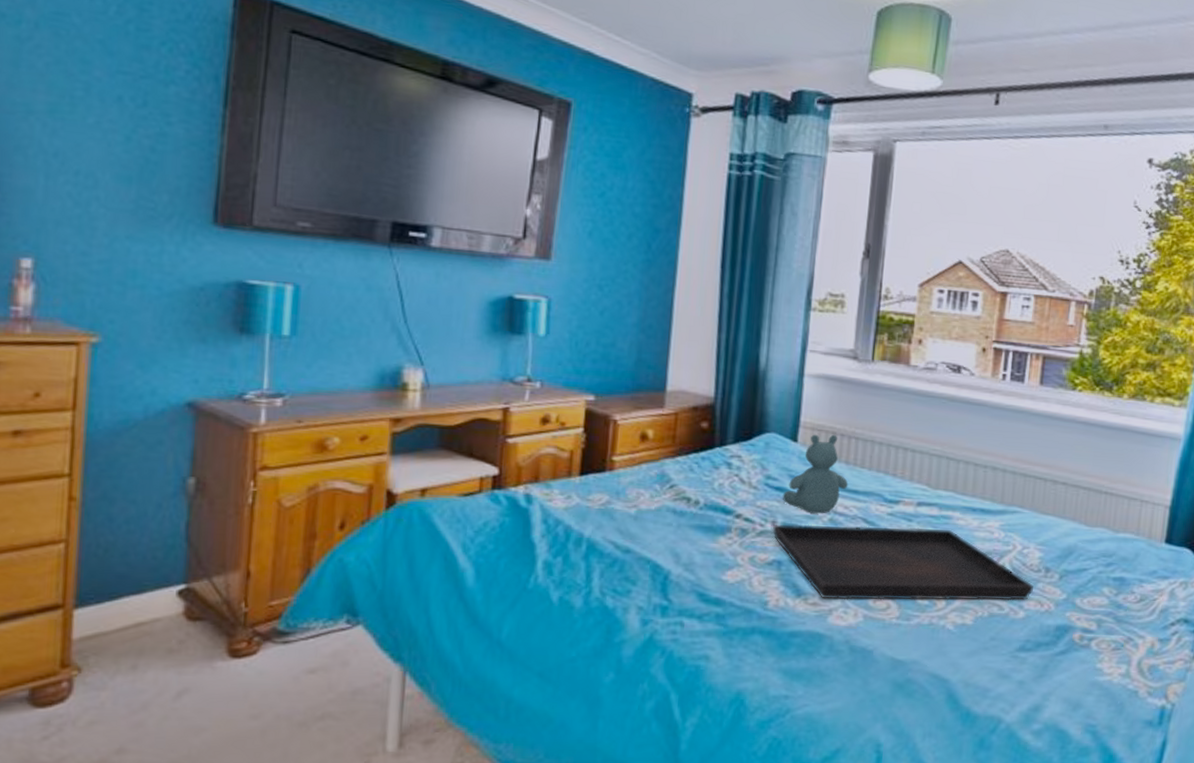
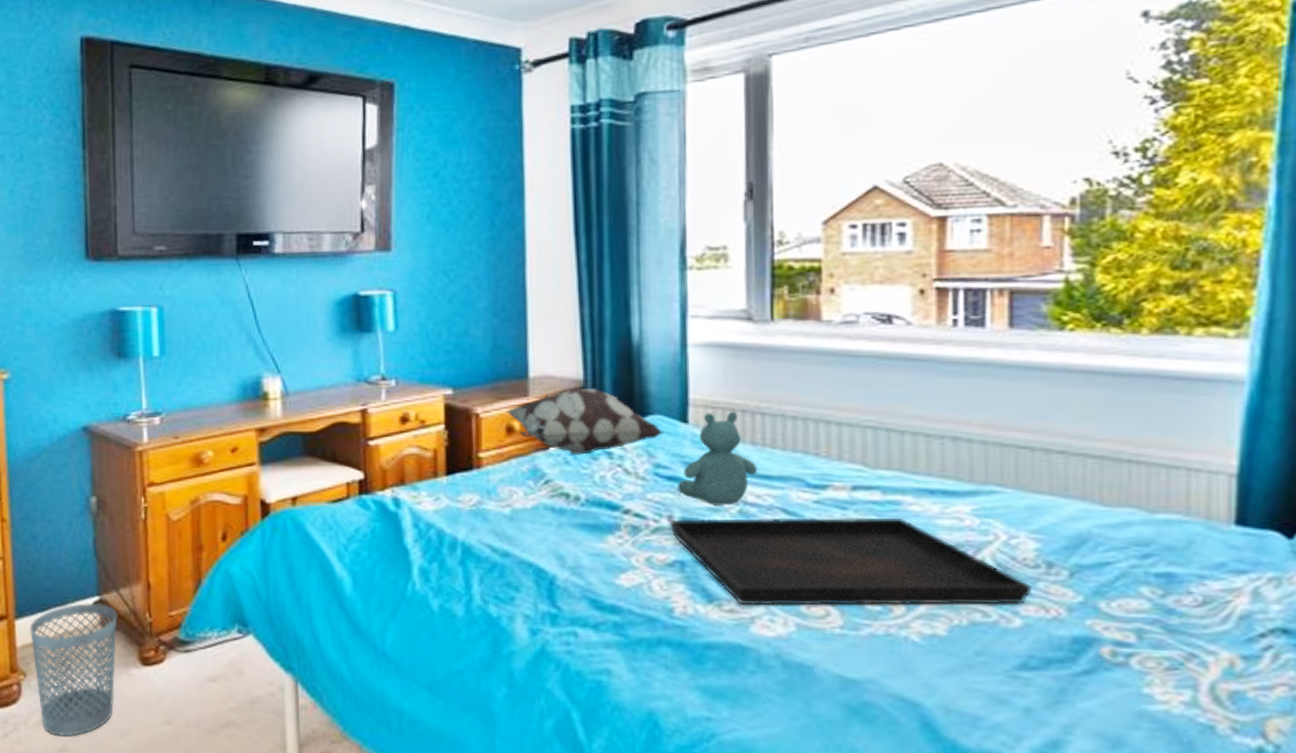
wastebasket: none [92,591,206,736] -> present [30,603,118,737]
decorative pillow: none [641,405,776,464] -> present [505,389,663,455]

